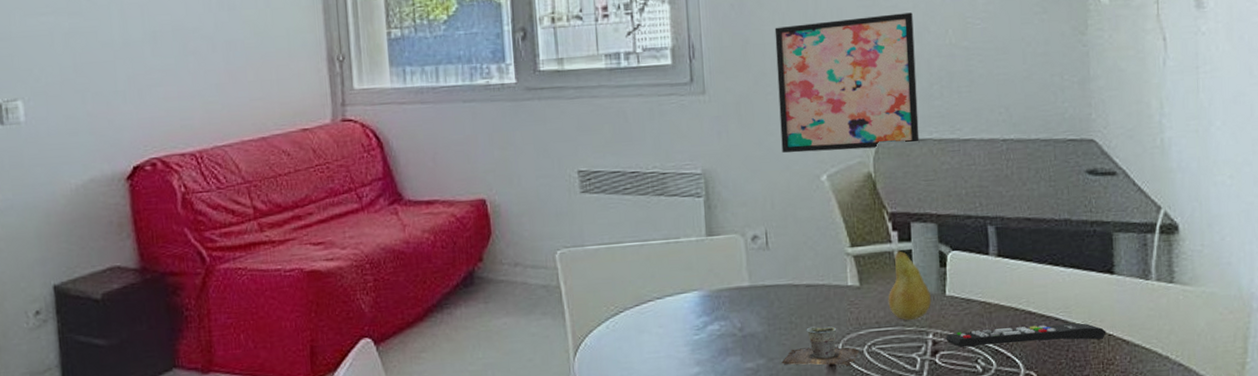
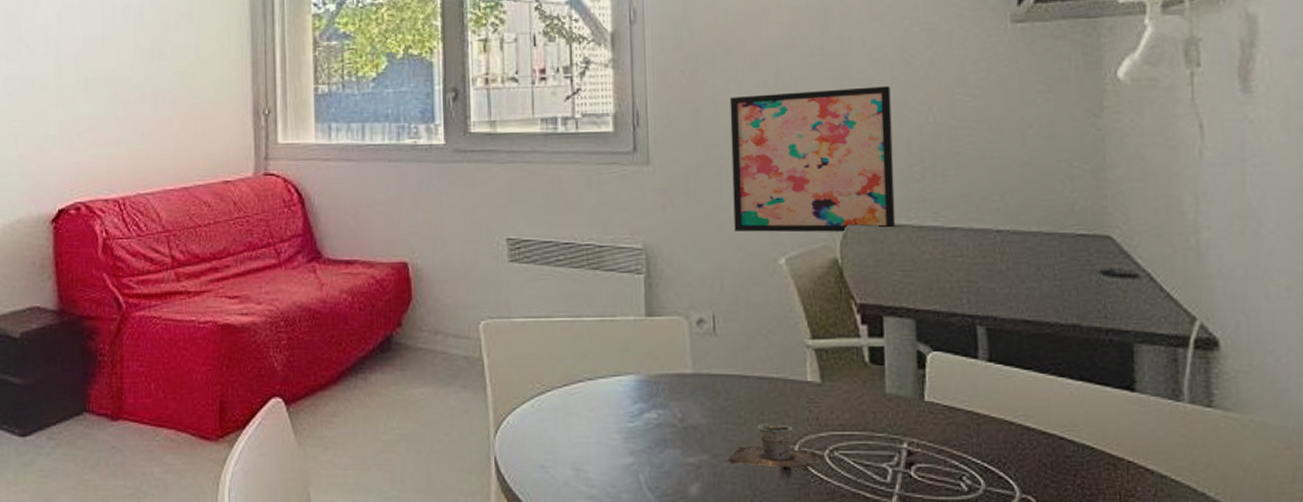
fruit: present [888,250,932,321] -> none [854,347,907,426]
remote control: present [946,323,1106,348] -> none [923,444,1125,466]

